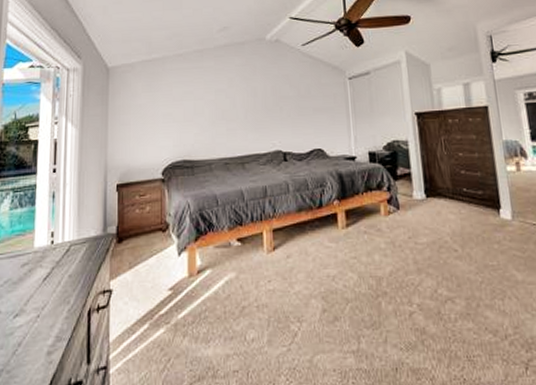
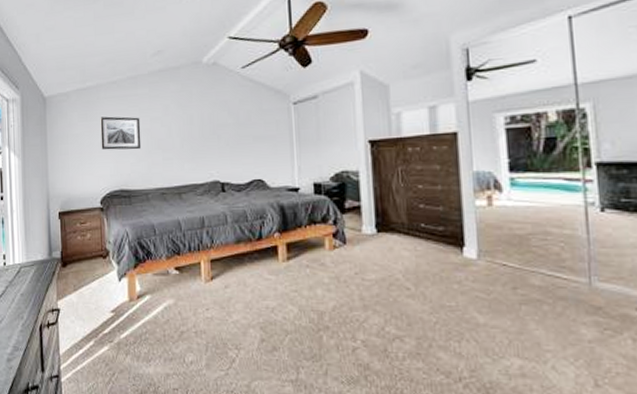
wall art: none [165,87,206,121] -> present [100,116,142,150]

